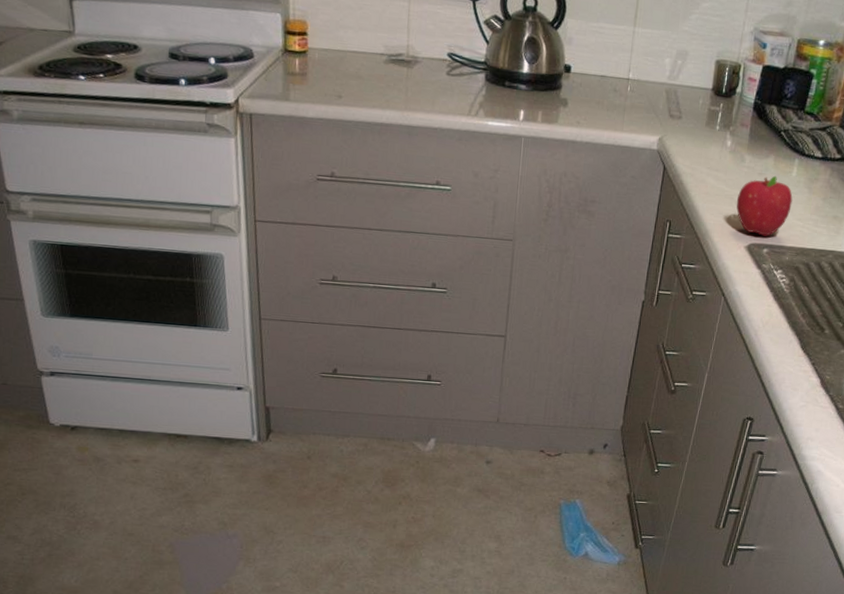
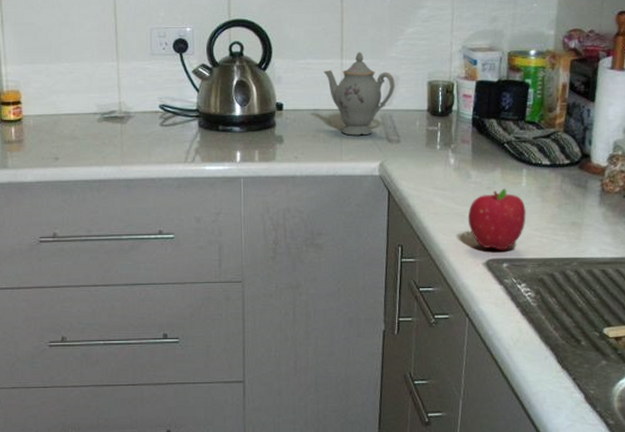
teapot: none [615,21,684,108] -> present [323,51,395,136]

